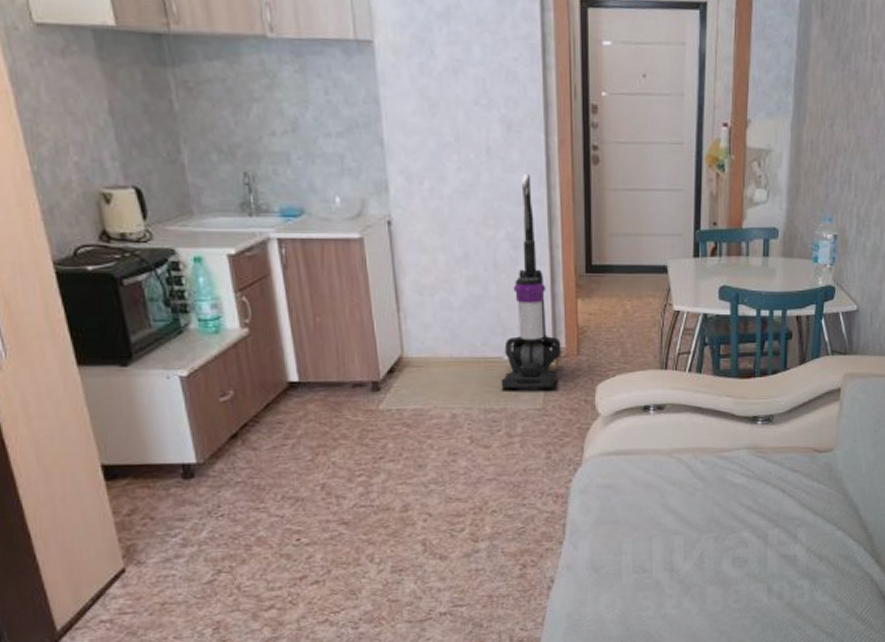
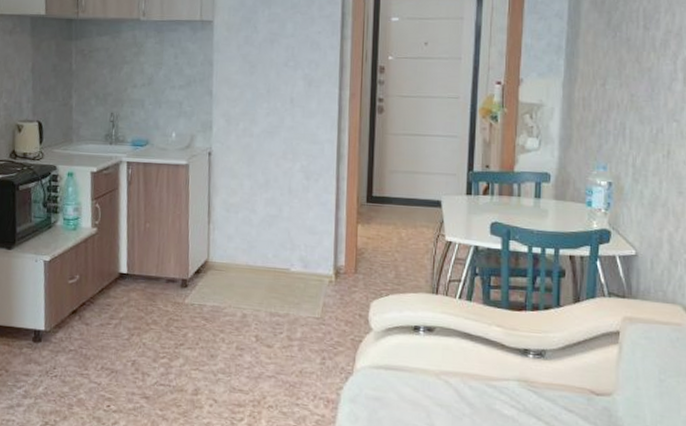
vacuum cleaner: present [501,174,561,389] -> none [286,120,341,301]

